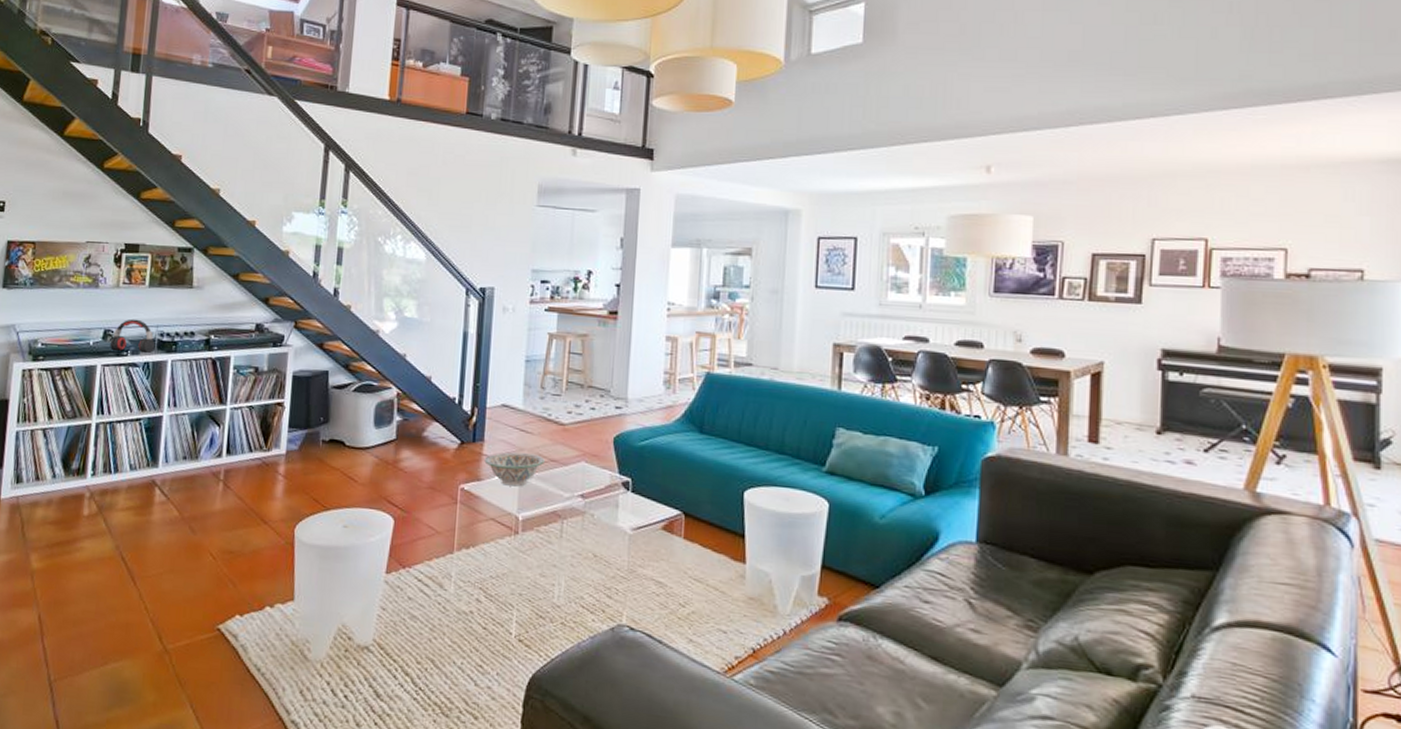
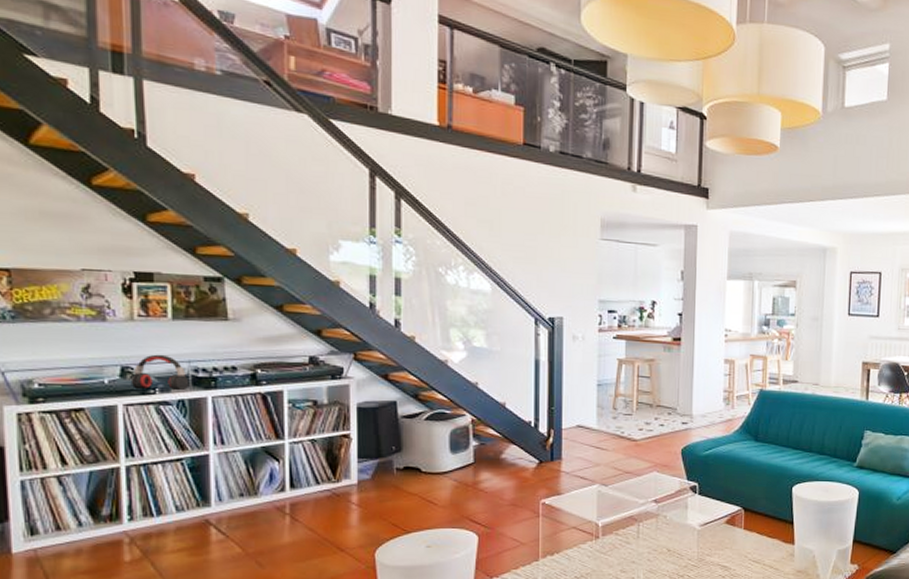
decorative bowl: present [484,452,545,487] -> none [563,468,620,497]

